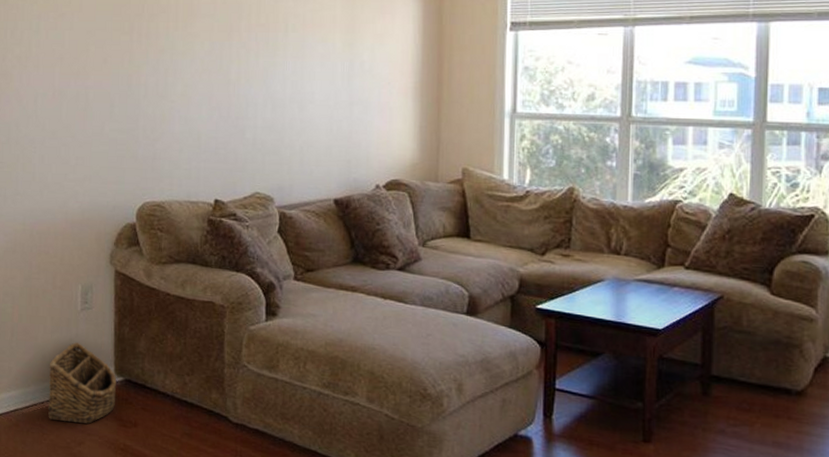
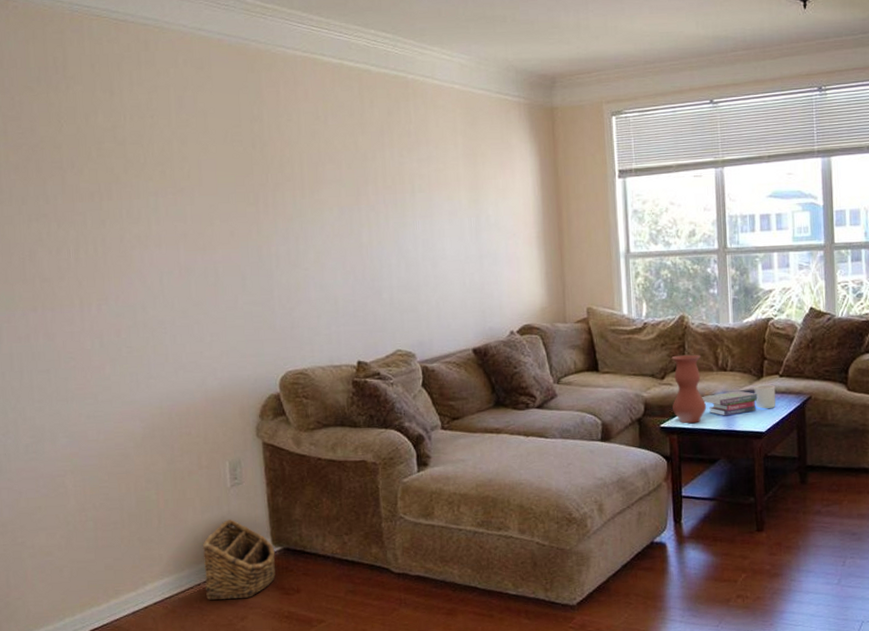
vase: none [552,230,593,309] -> present [671,354,707,424]
books: none [588,278,656,306] -> present [702,390,758,416]
mug: none [652,275,679,304] -> present [754,384,776,410]

